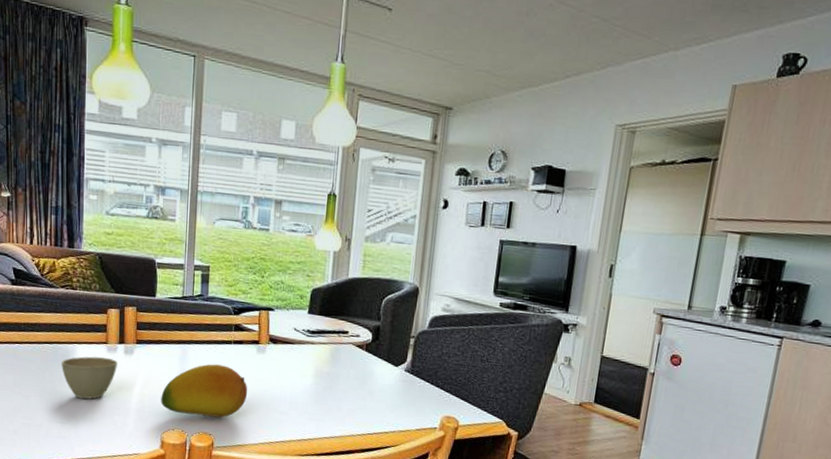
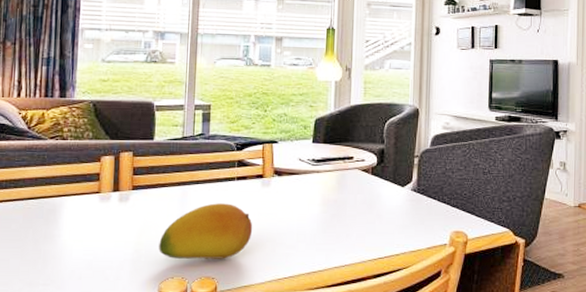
cup: present [61,356,117,400] -> none [47,208,111,256]

